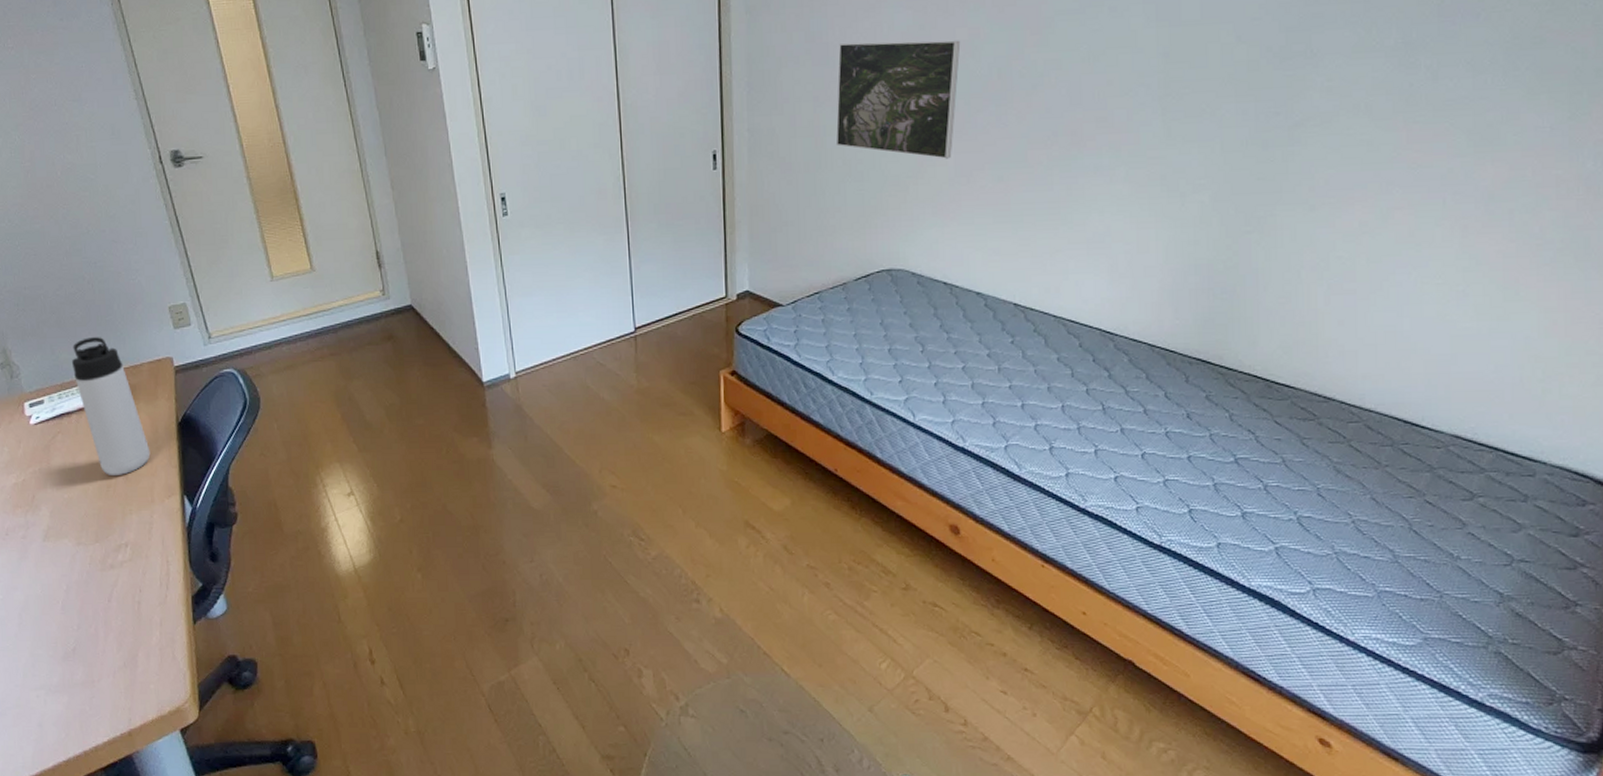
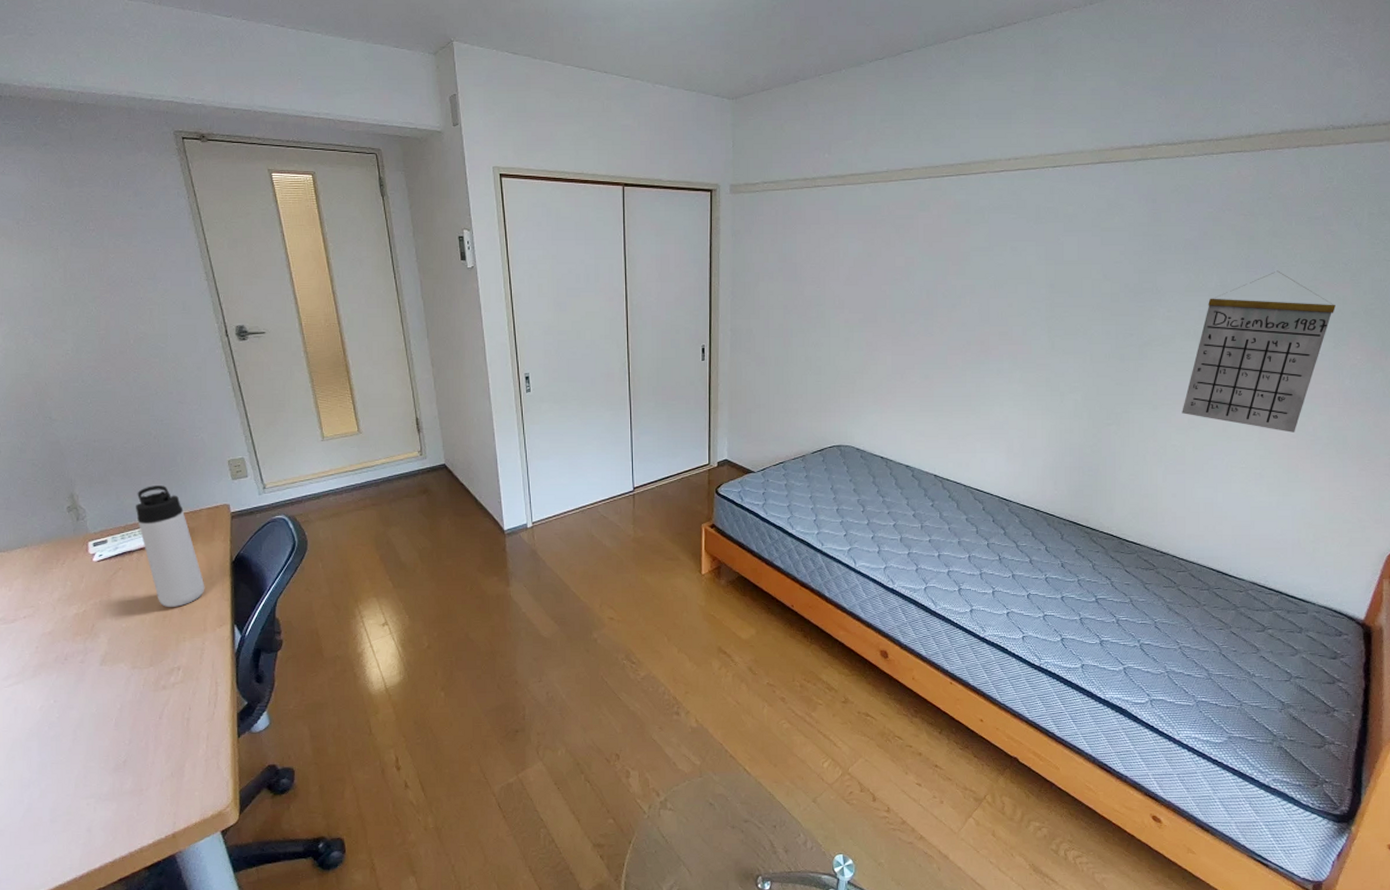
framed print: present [835,40,961,159] -> none [800,264,899,359]
calendar: none [1350,18,1571,235] -> present [1182,270,1335,433]

